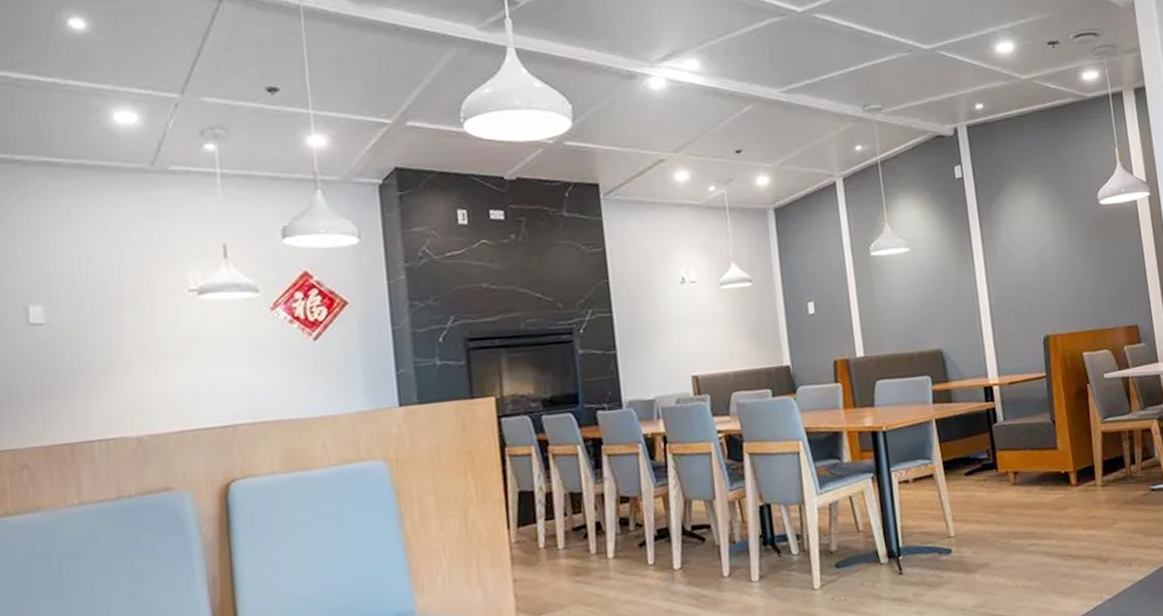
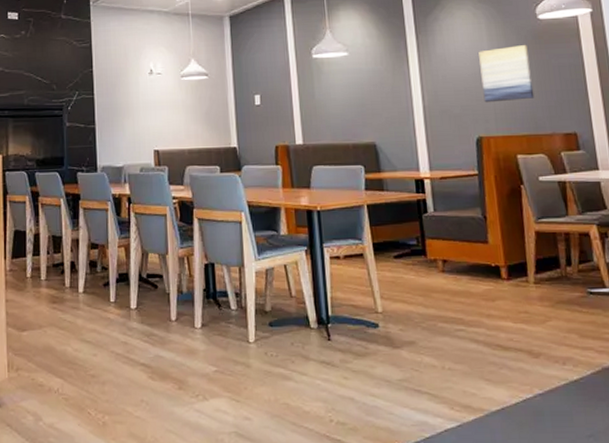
wall art: none [1043,233,1098,298] -> present [478,45,535,103]

